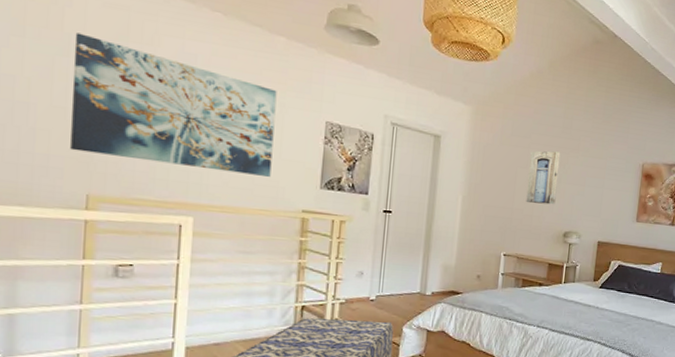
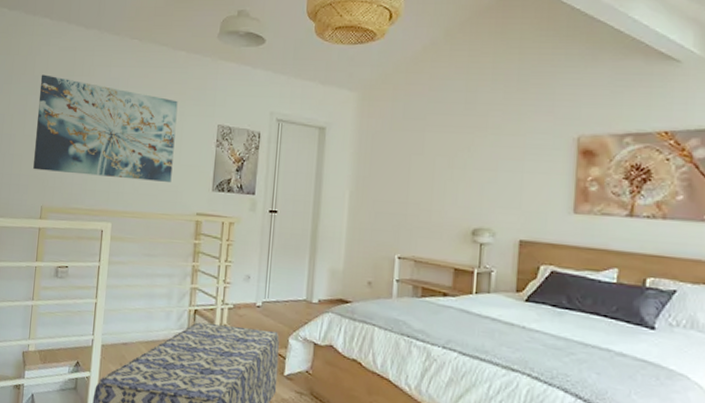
wall art: present [526,151,561,205] -> none [423,132,464,197]

